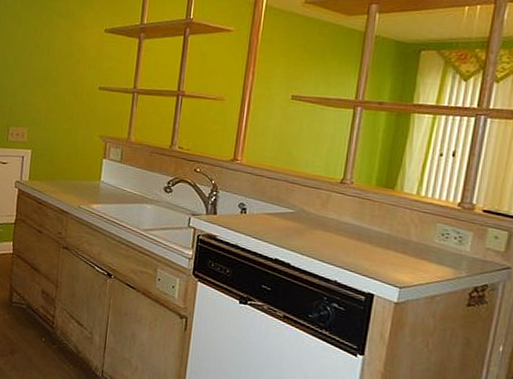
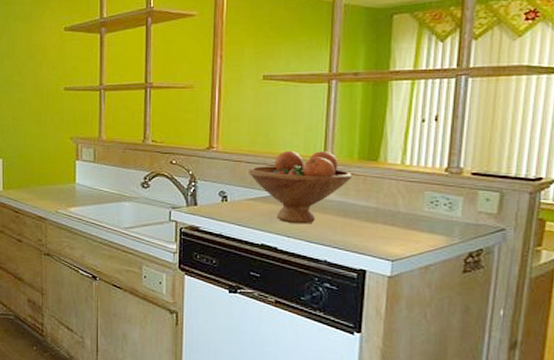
fruit bowl: none [269,170,369,244] -> present [249,150,353,224]

